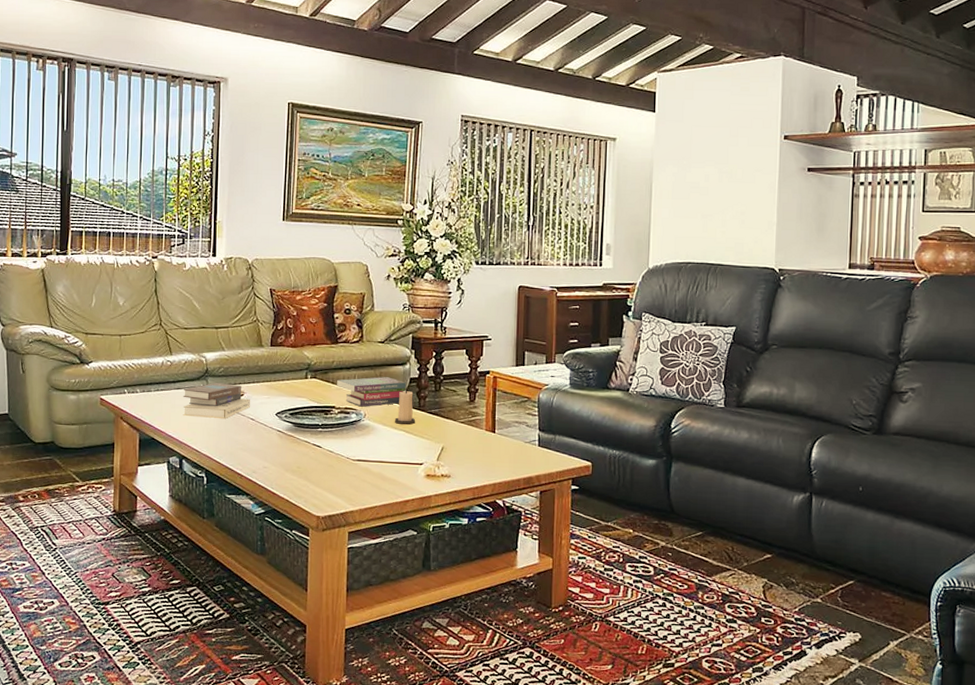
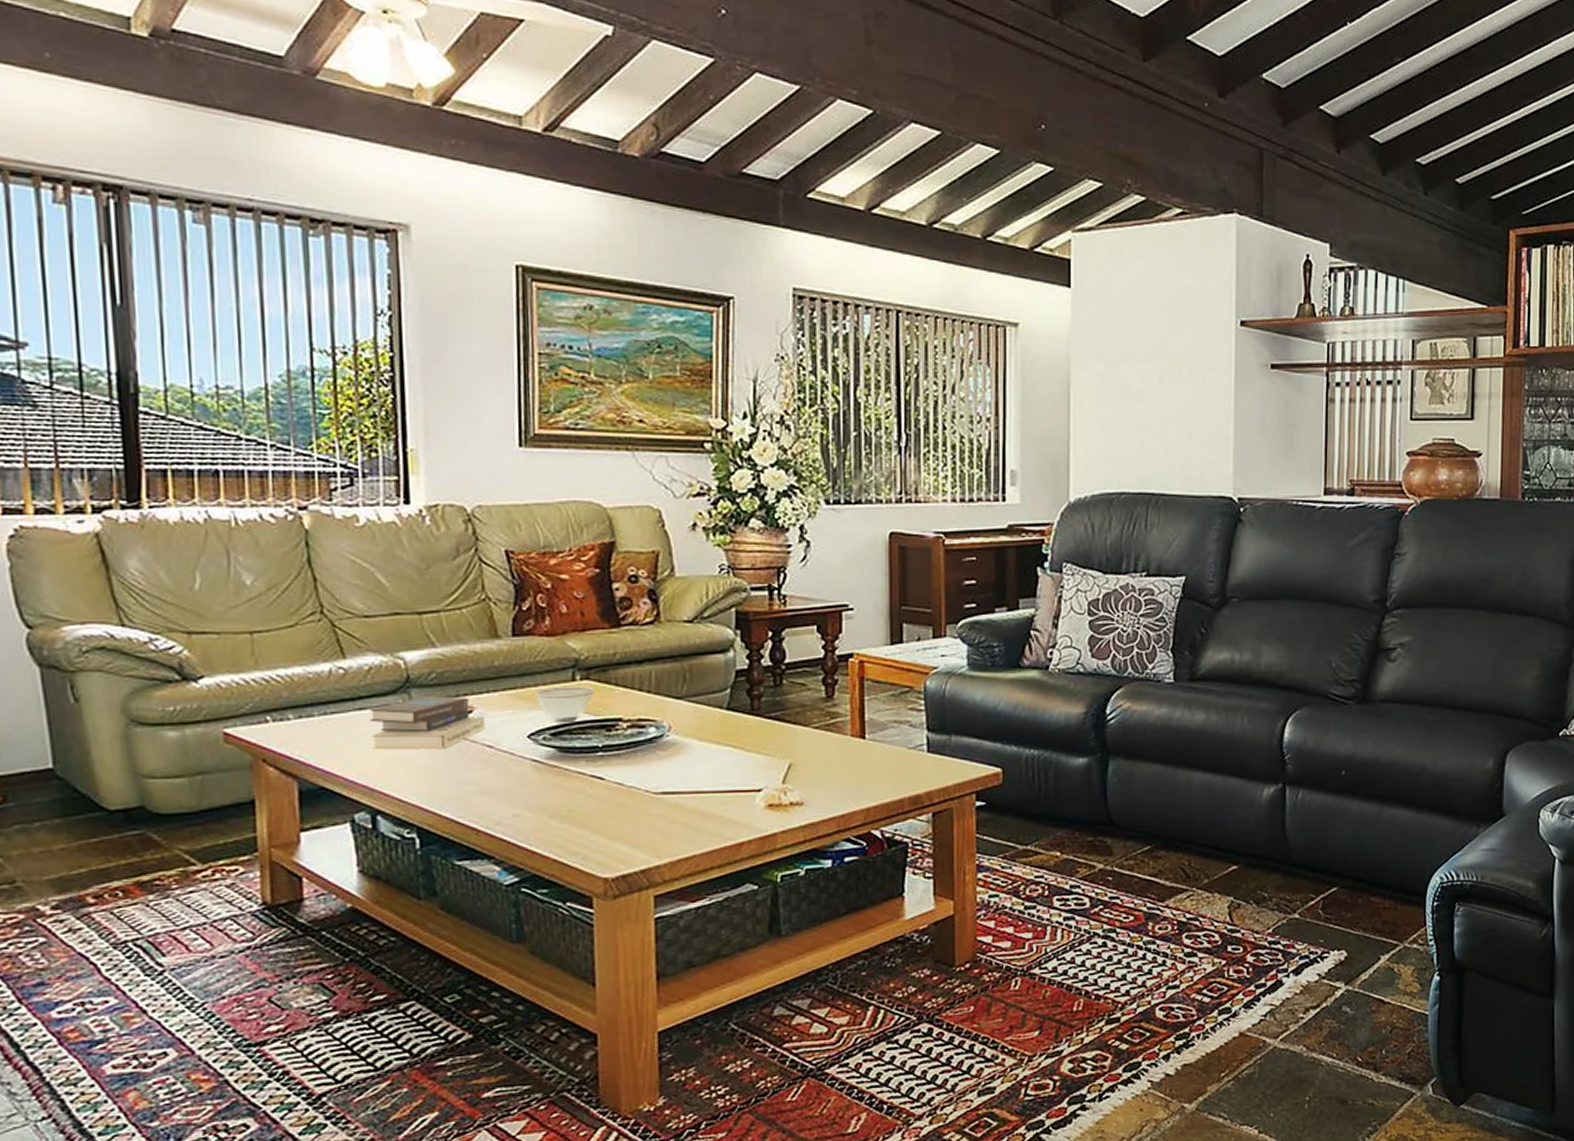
bowl: none [282,381,320,408] -> present [534,685,596,724]
books: present [337,377,406,407] -> none [623,671,730,716]
candle: present [395,389,415,426] -> none [716,686,746,738]

